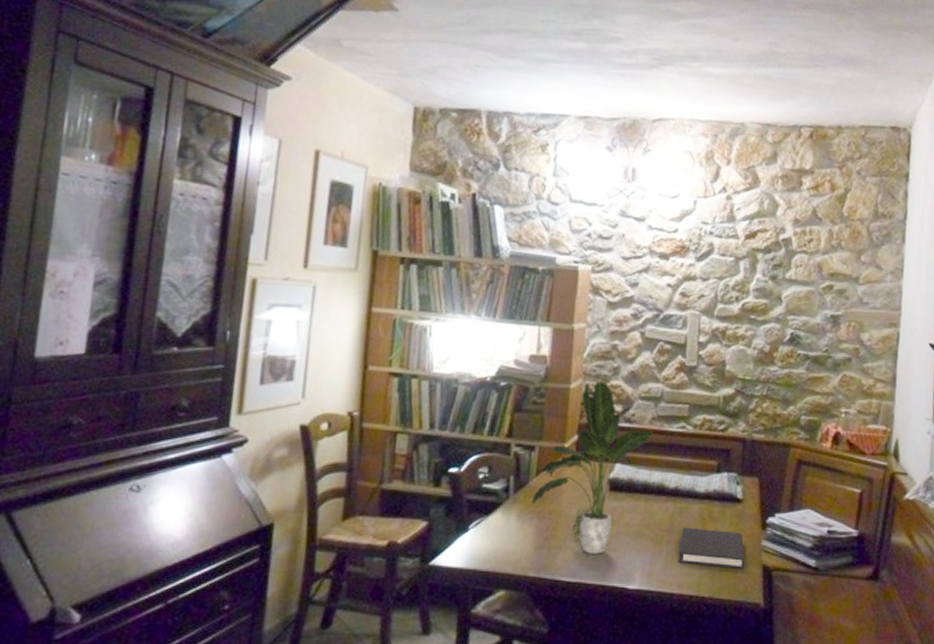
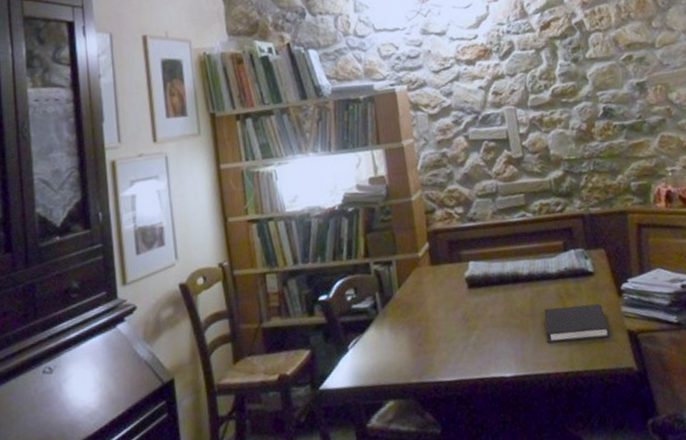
potted plant: present [532,381,654,554] -> none [398,188,498,351]

